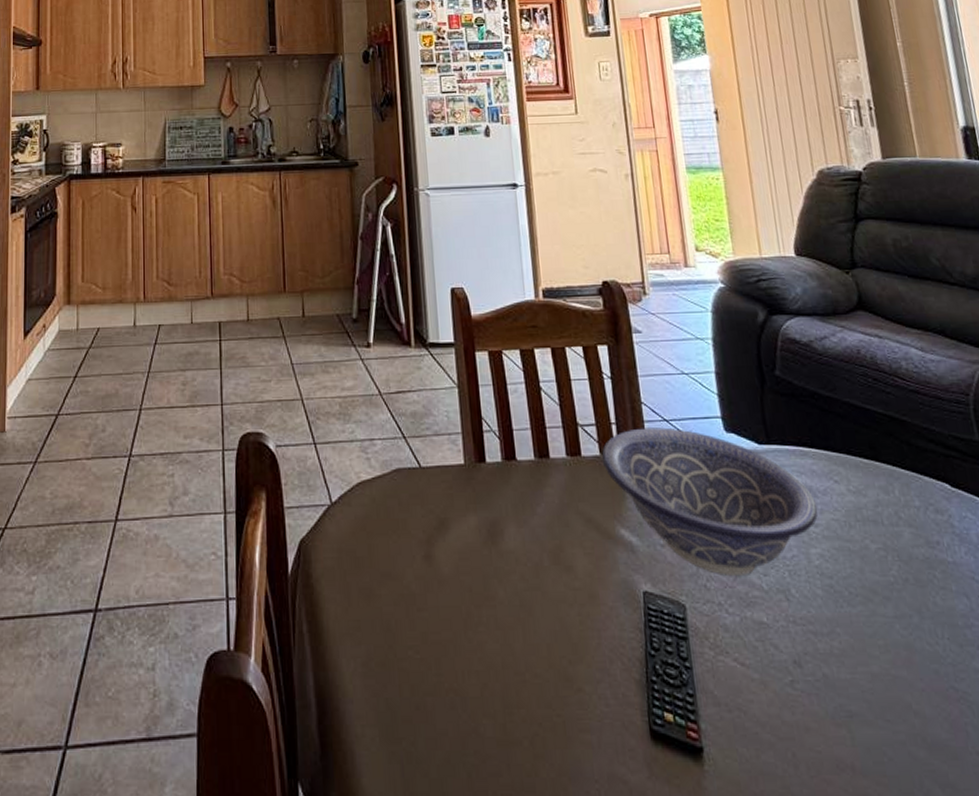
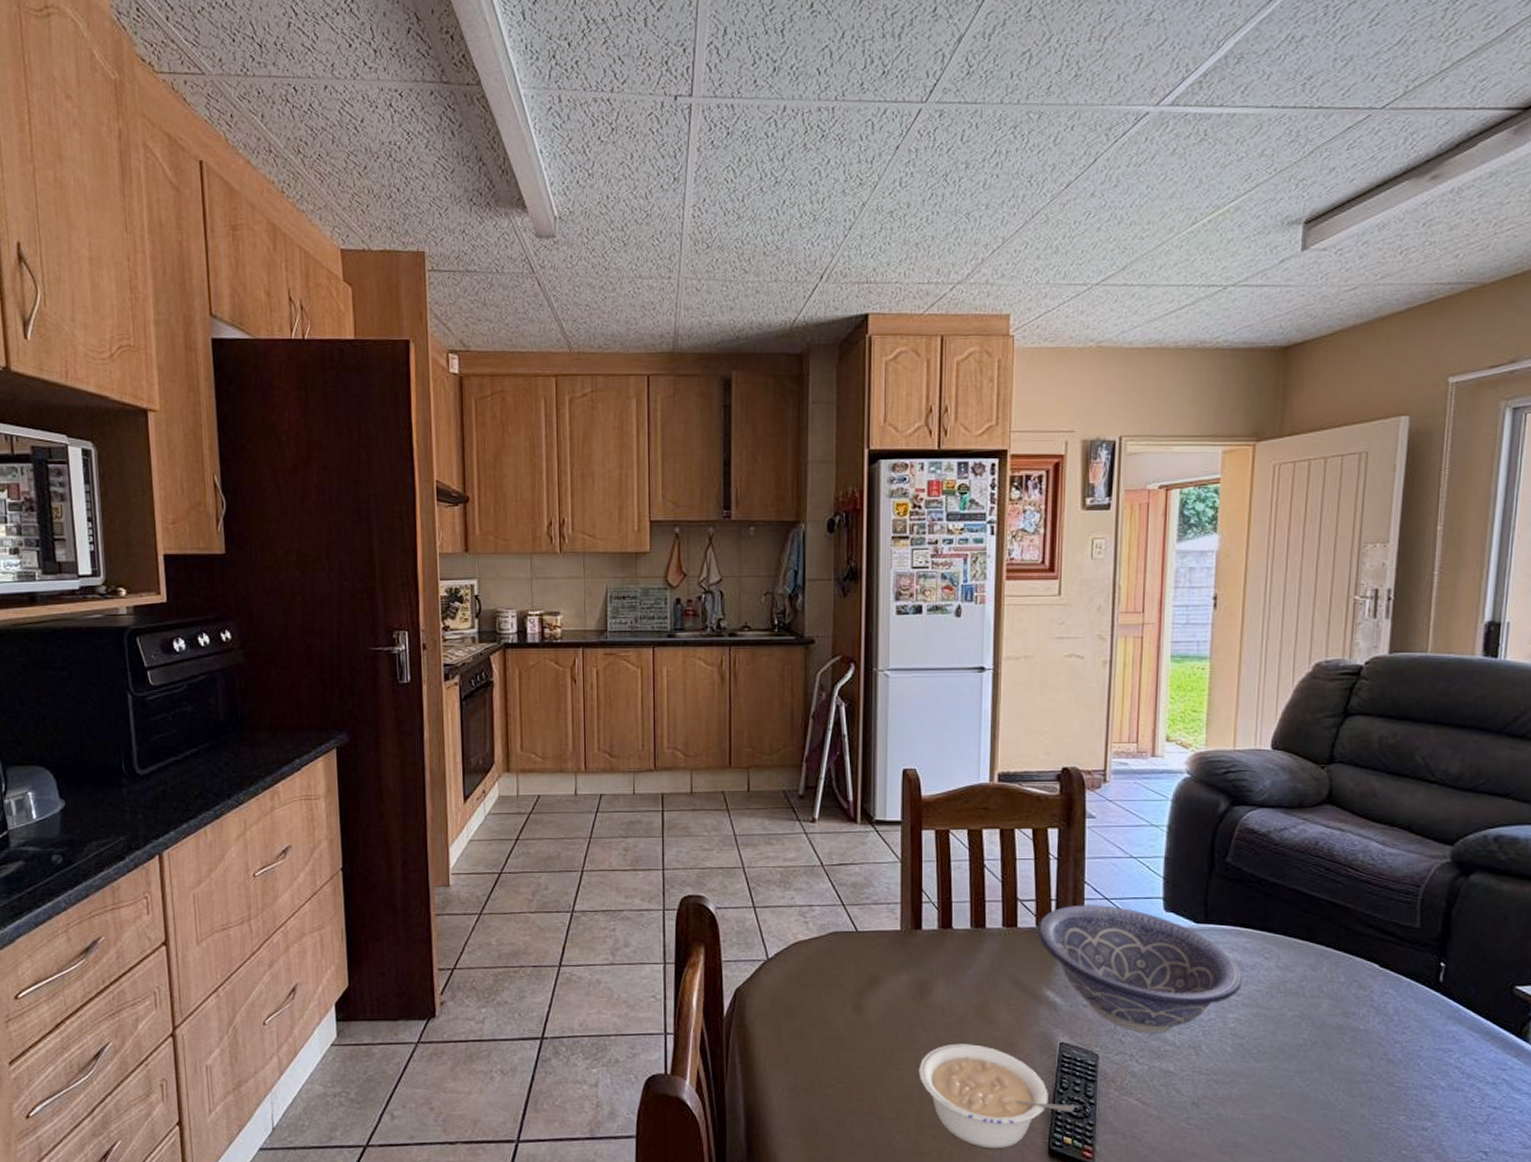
legume: none [498,597,671,732] -> present [919,1044,1076,1149]

